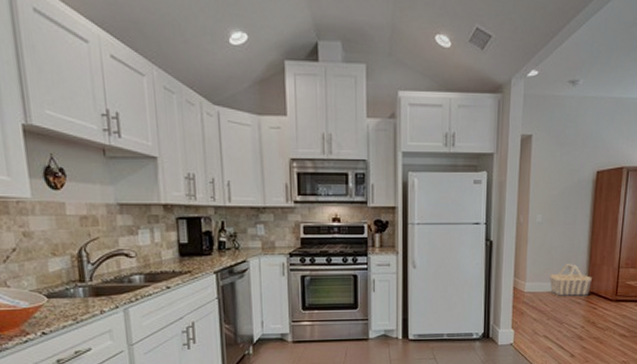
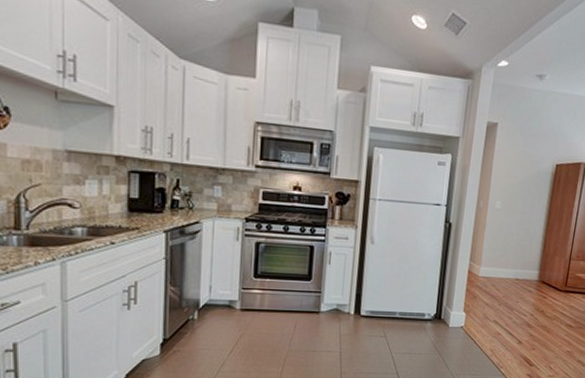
basket: present [549,264,592,297] -> none [504,252,544,286]

